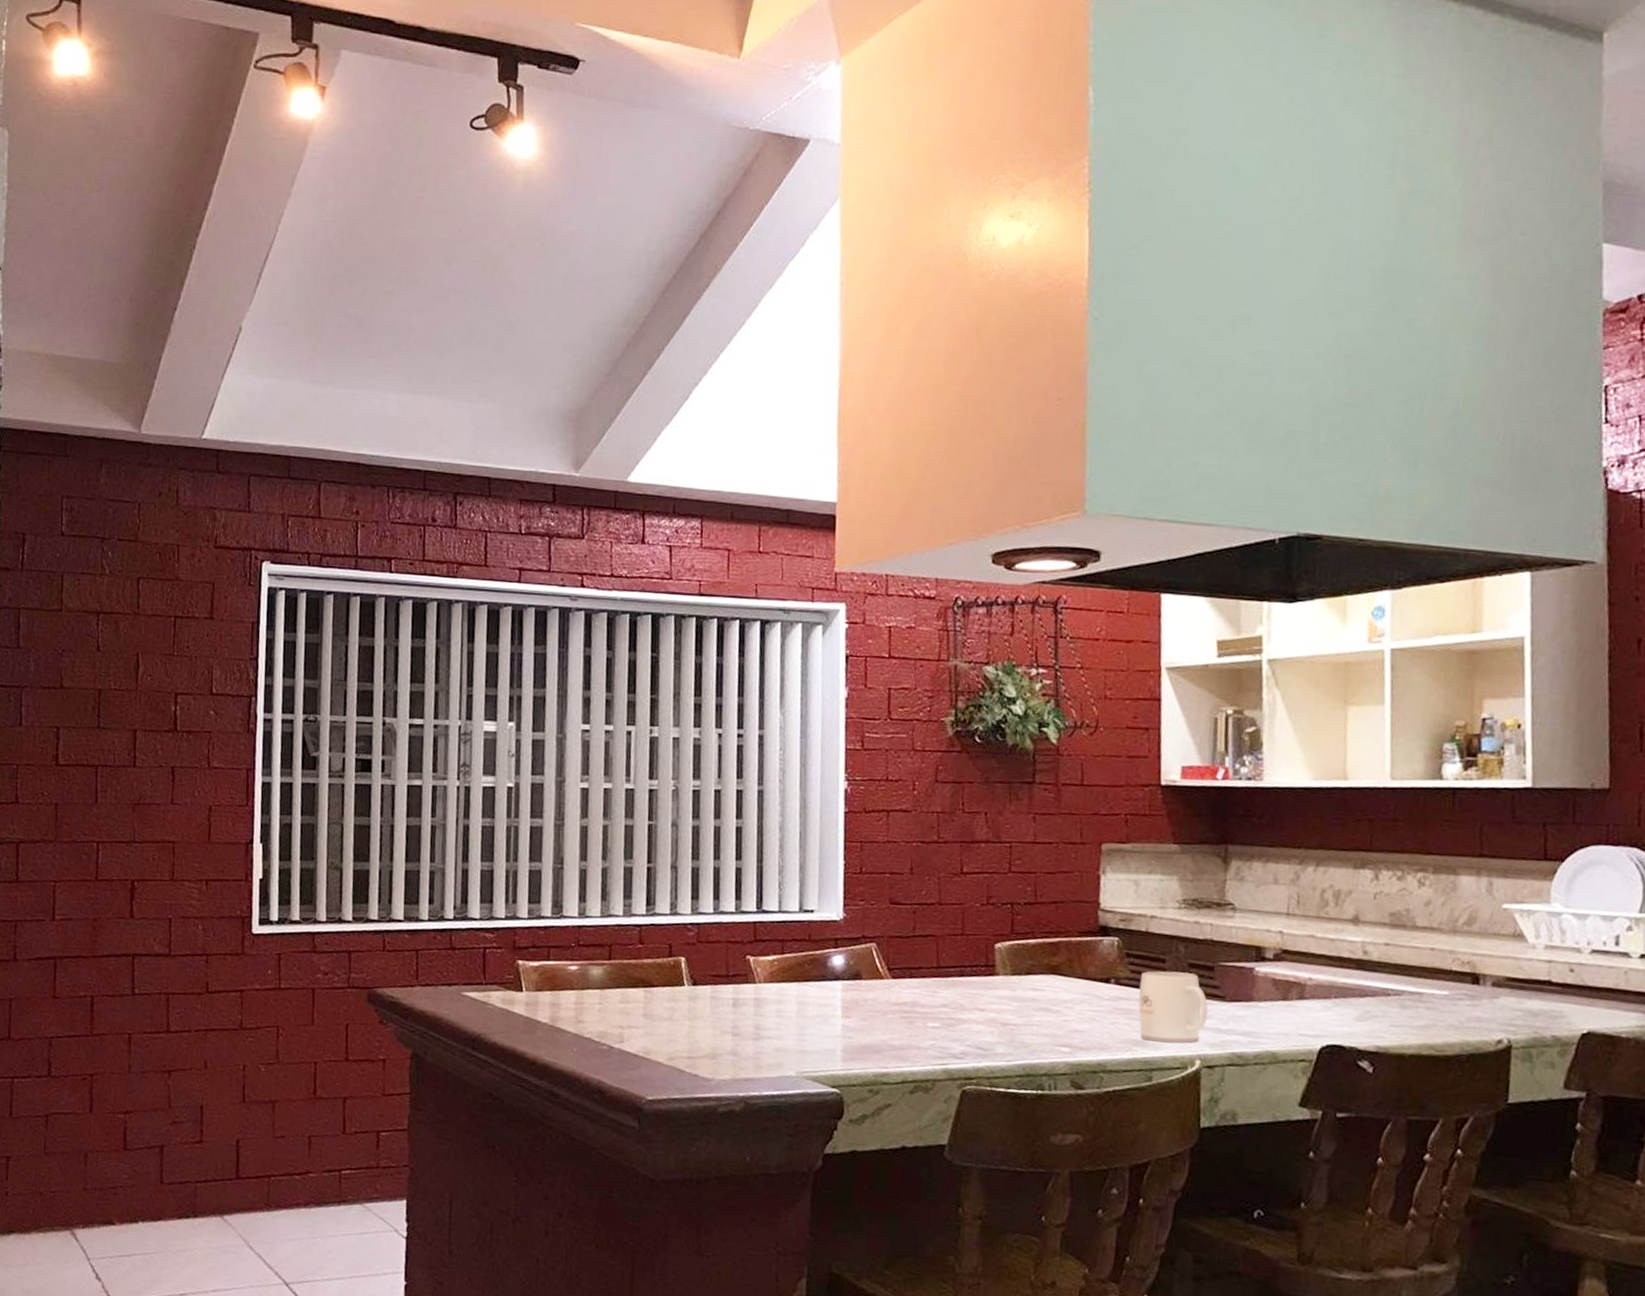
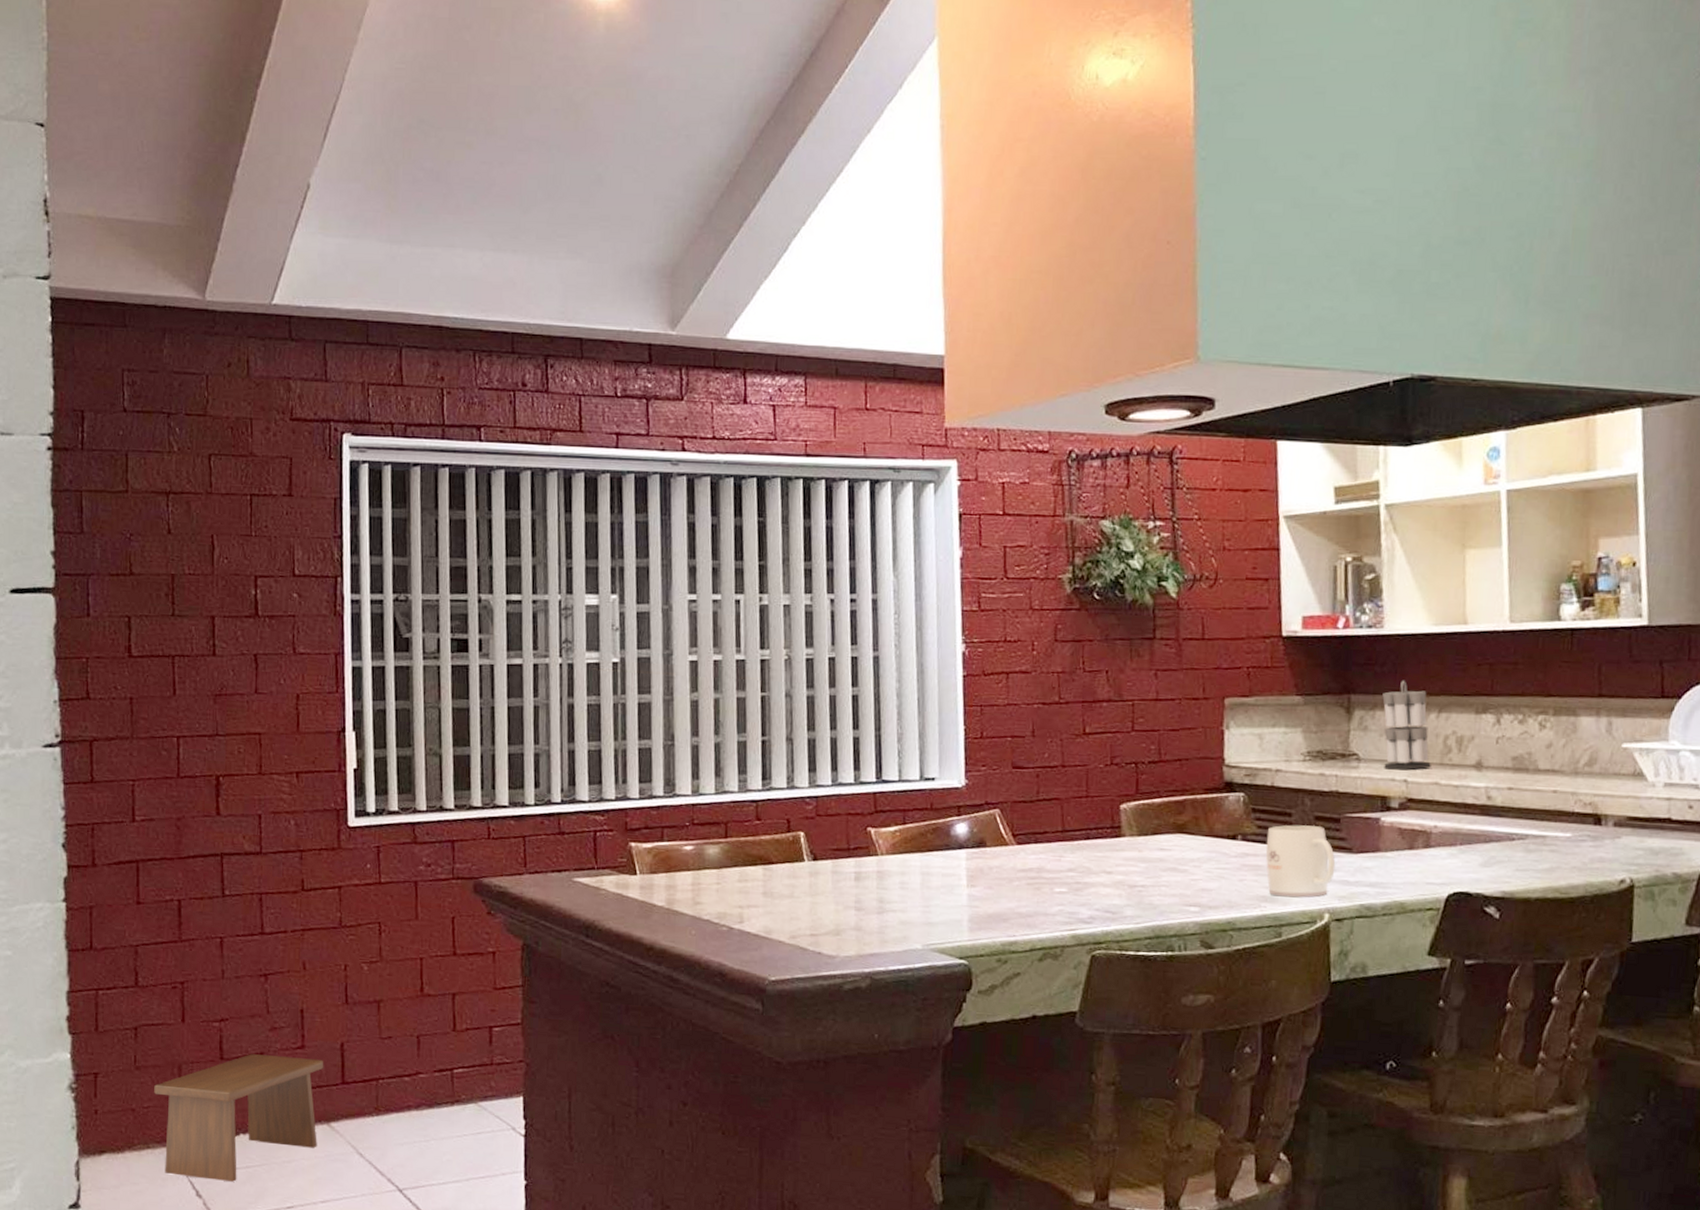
step stool: none [61,1146,220,1267] -> present [154,1054,324,1182]
spice rack: none [1259,832,1307,922] -> present [1382,680,1431,771]

